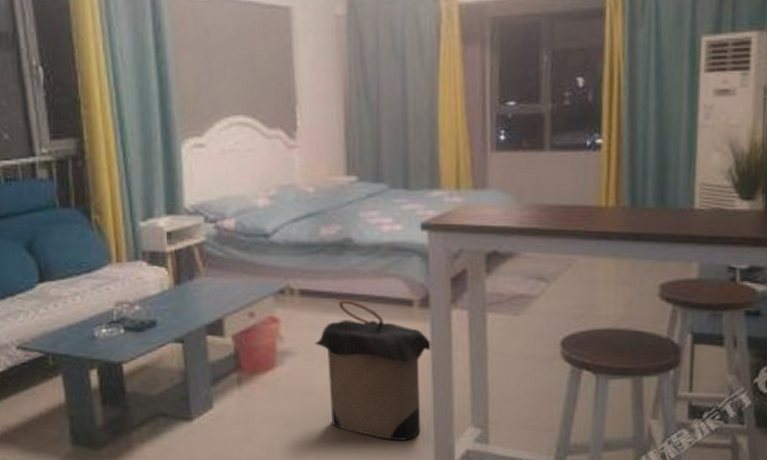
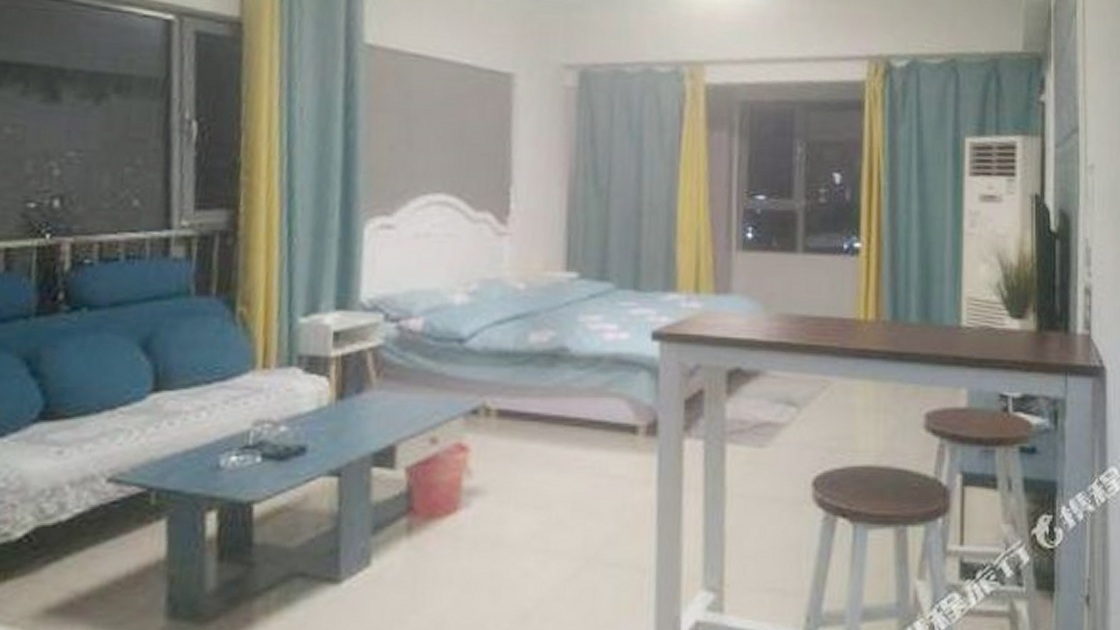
laundry hamper: present [315,300,432,441] -> none [512,424,659,609]

